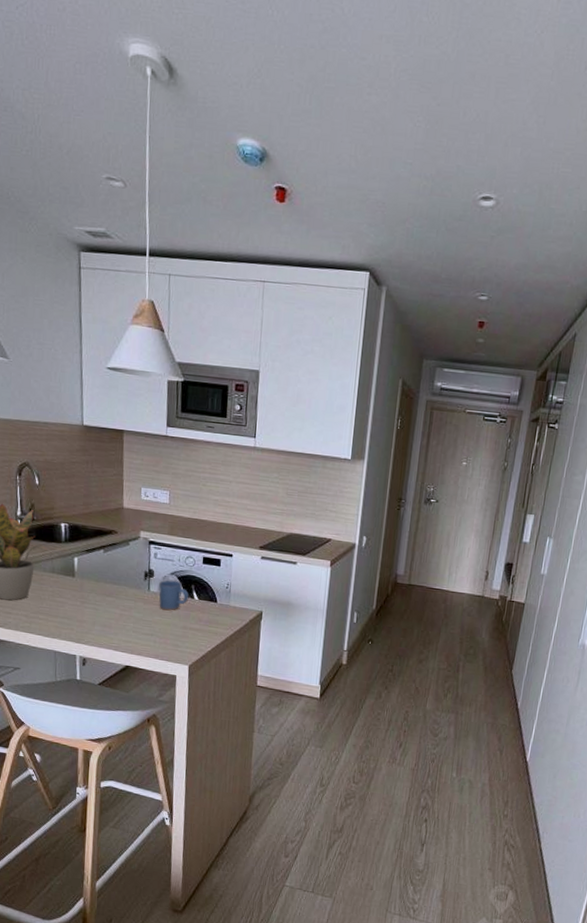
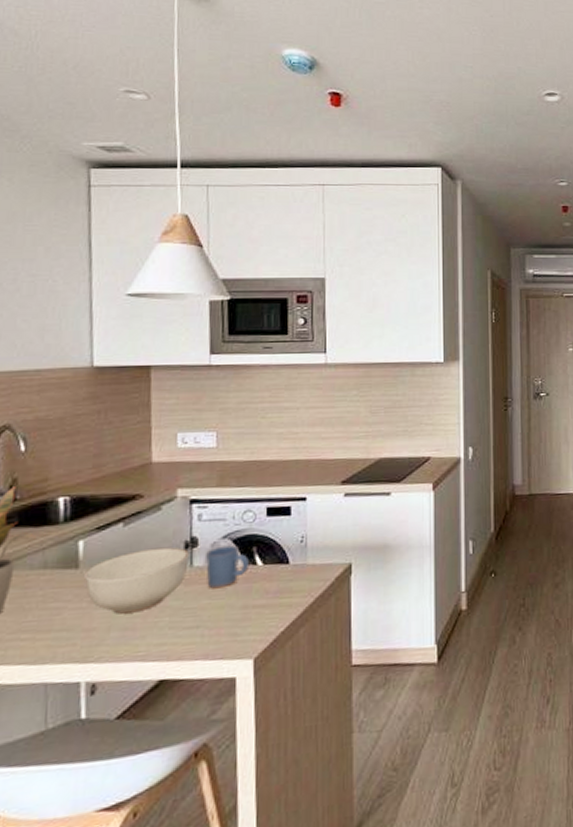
bowl: none [77,572,148,616] -> present [83,546,189,614]

